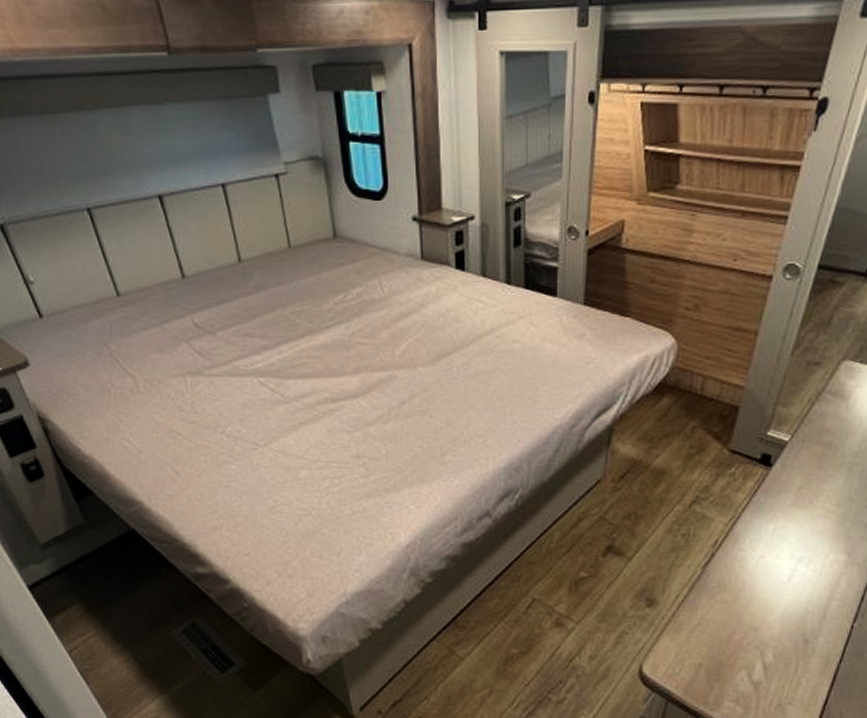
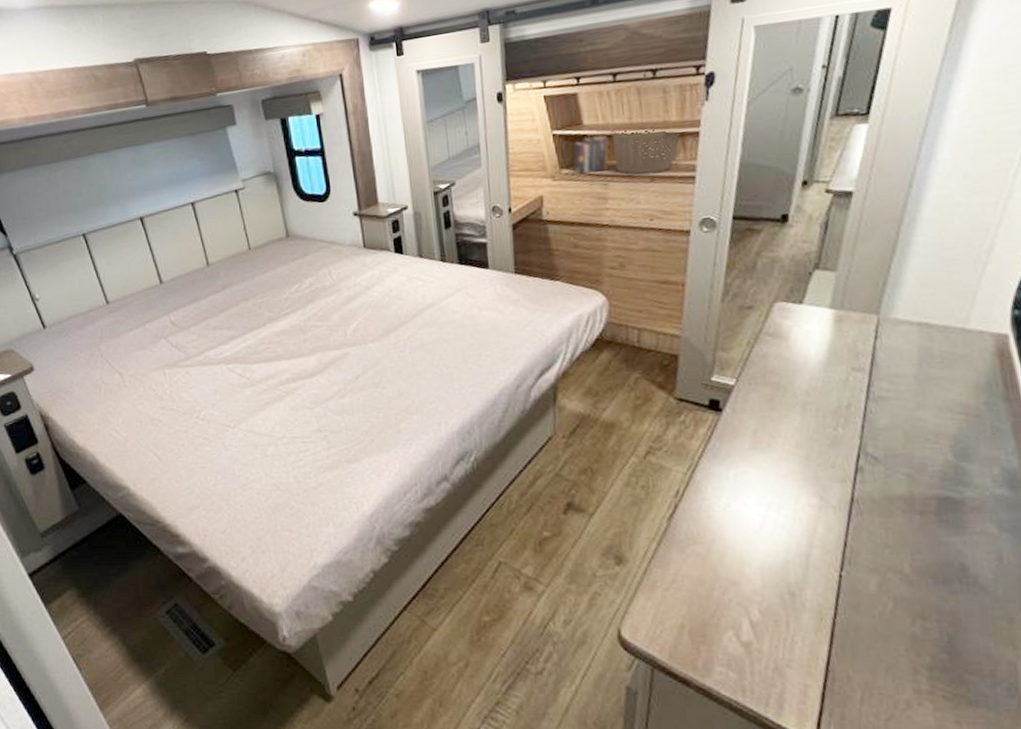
books: none [660,157,704,201] -> present [572,135,609,175]
basket: none [706,152,780,208] -> present [611,129,680,175]

